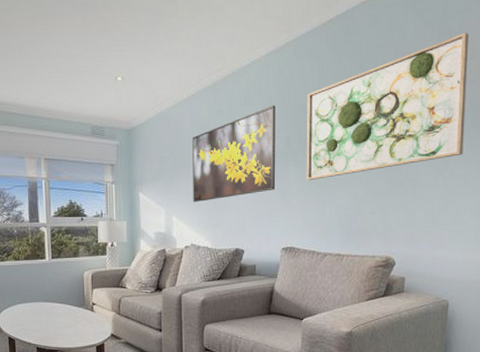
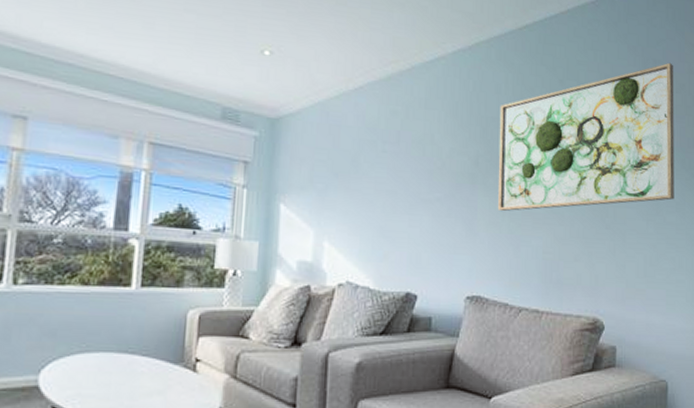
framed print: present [192,105,275,203] -> none [353,113,462,226]

